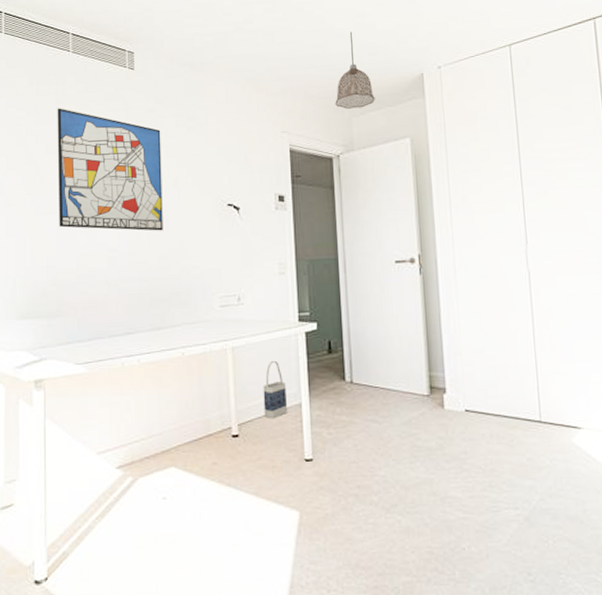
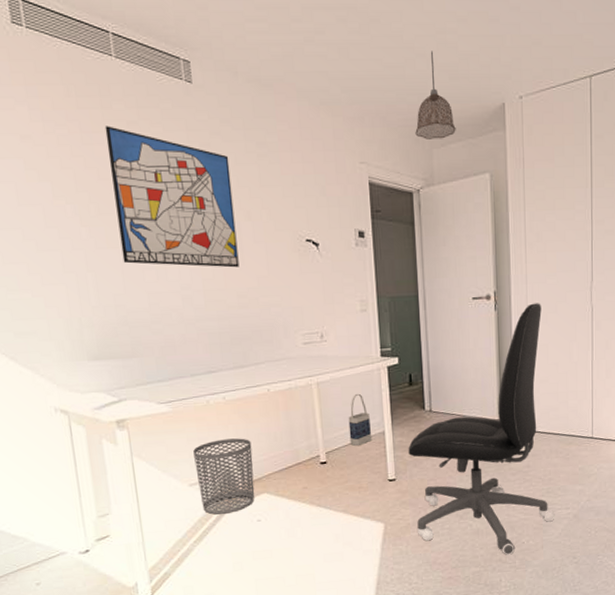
waste bin: none [104,404,163,488] -> present [193,438,255,515]
office chair: none [327,267,502,564] -> present [408,303,555,555]

